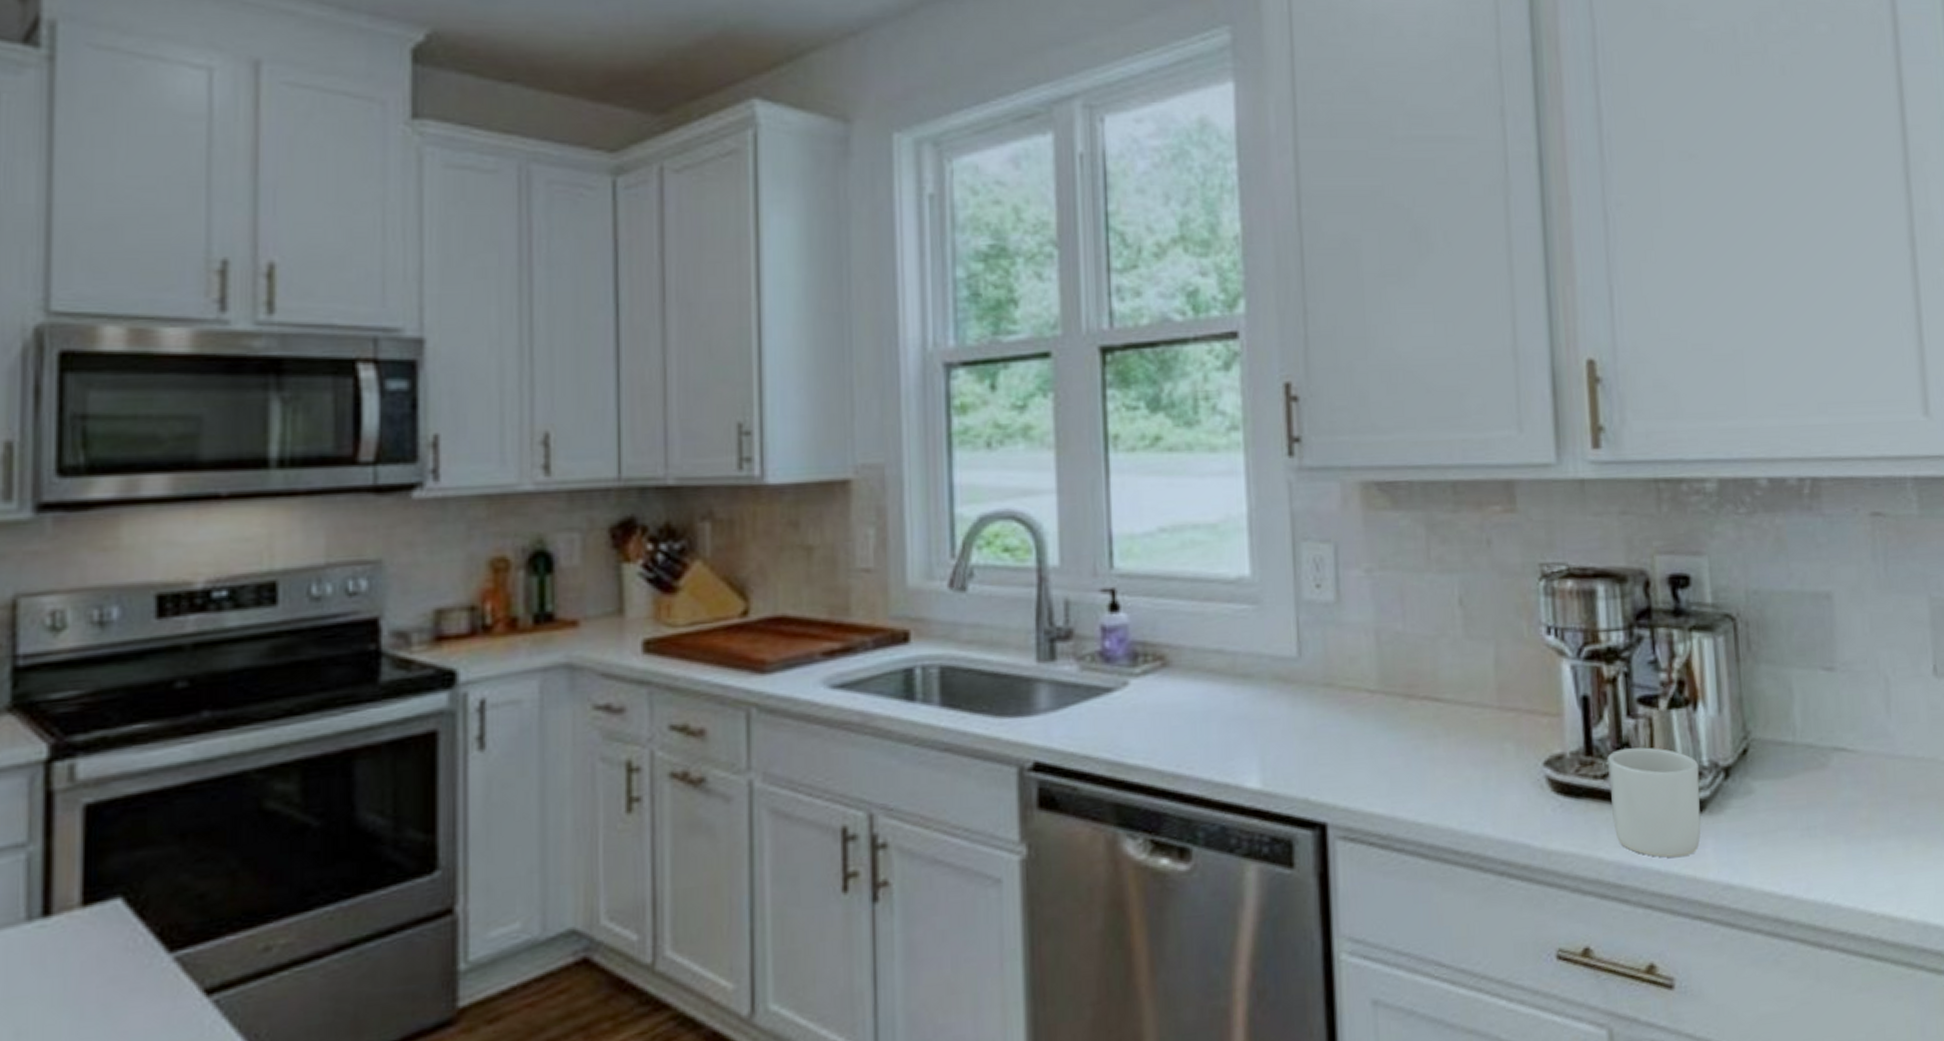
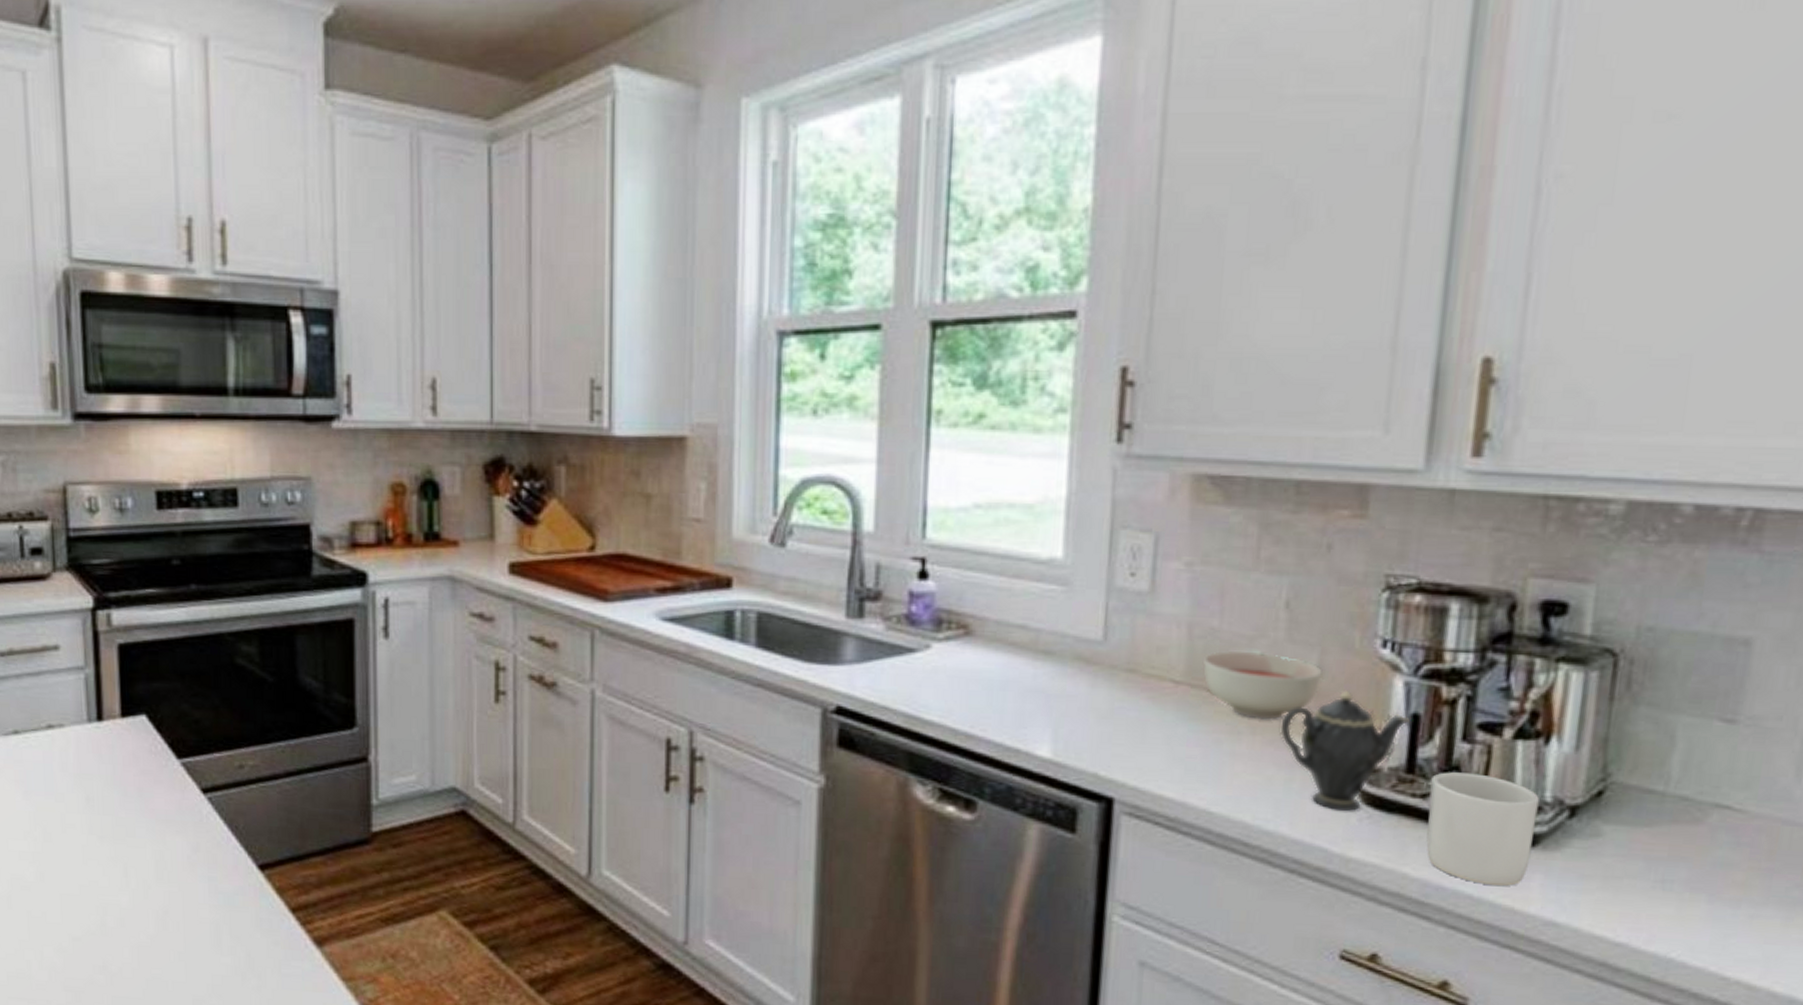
bowl: none [1392,651,1500,719] -> present [1202,651,1323,719]
teapot: none [1471,681,1581,803] -> present [1280,691,1410,811]

